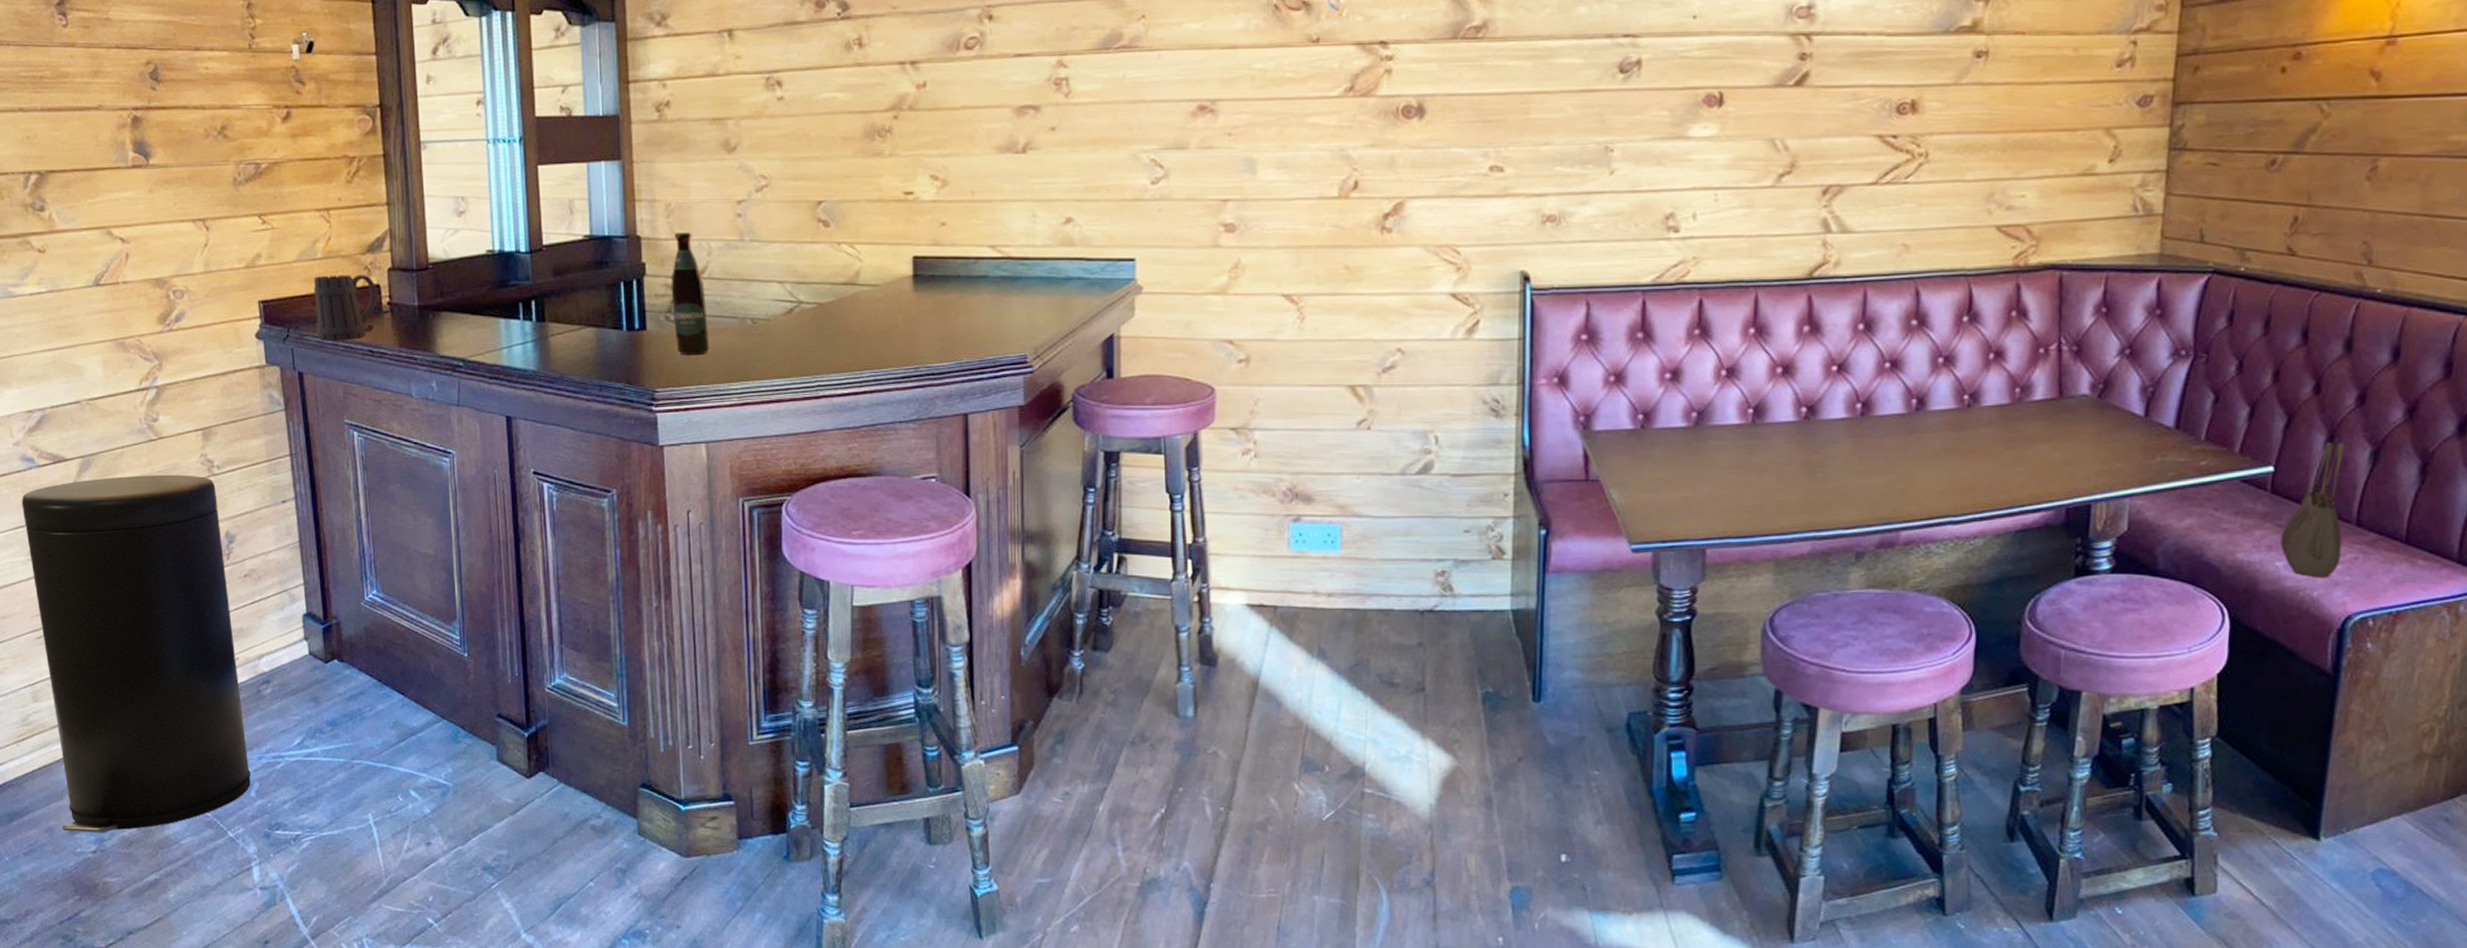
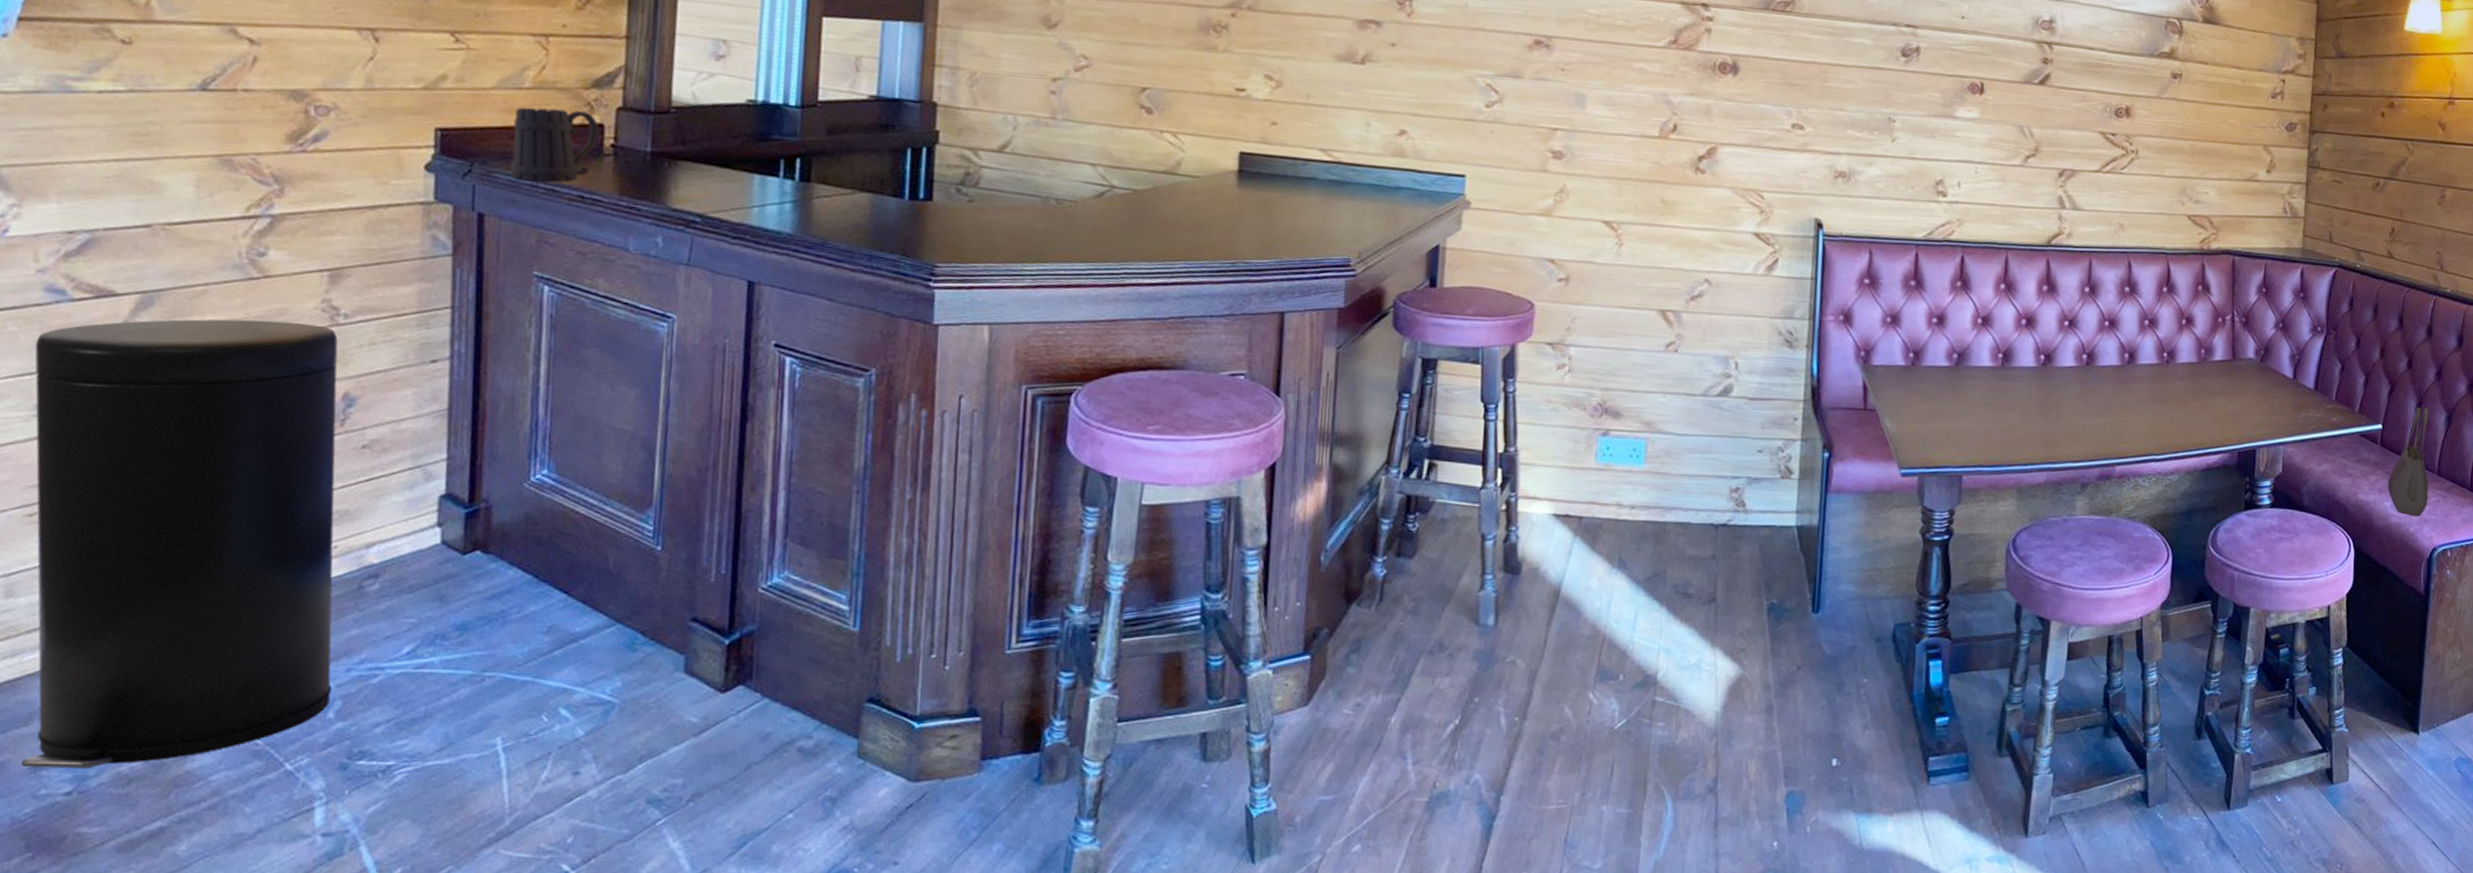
bottle: present [671,232,710,354] -> none [965,103,1006,231]

